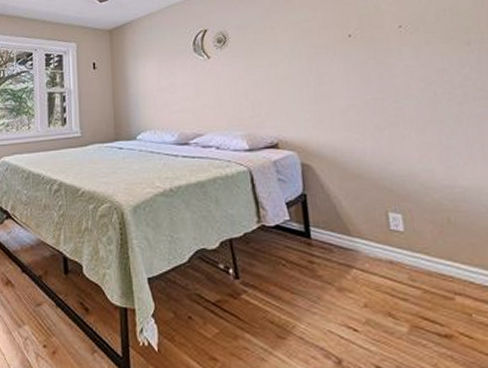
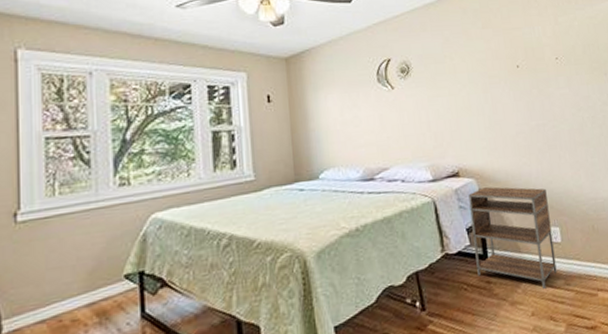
nightstand: none [289,161,398,280] -> present [468,186,557,289]

